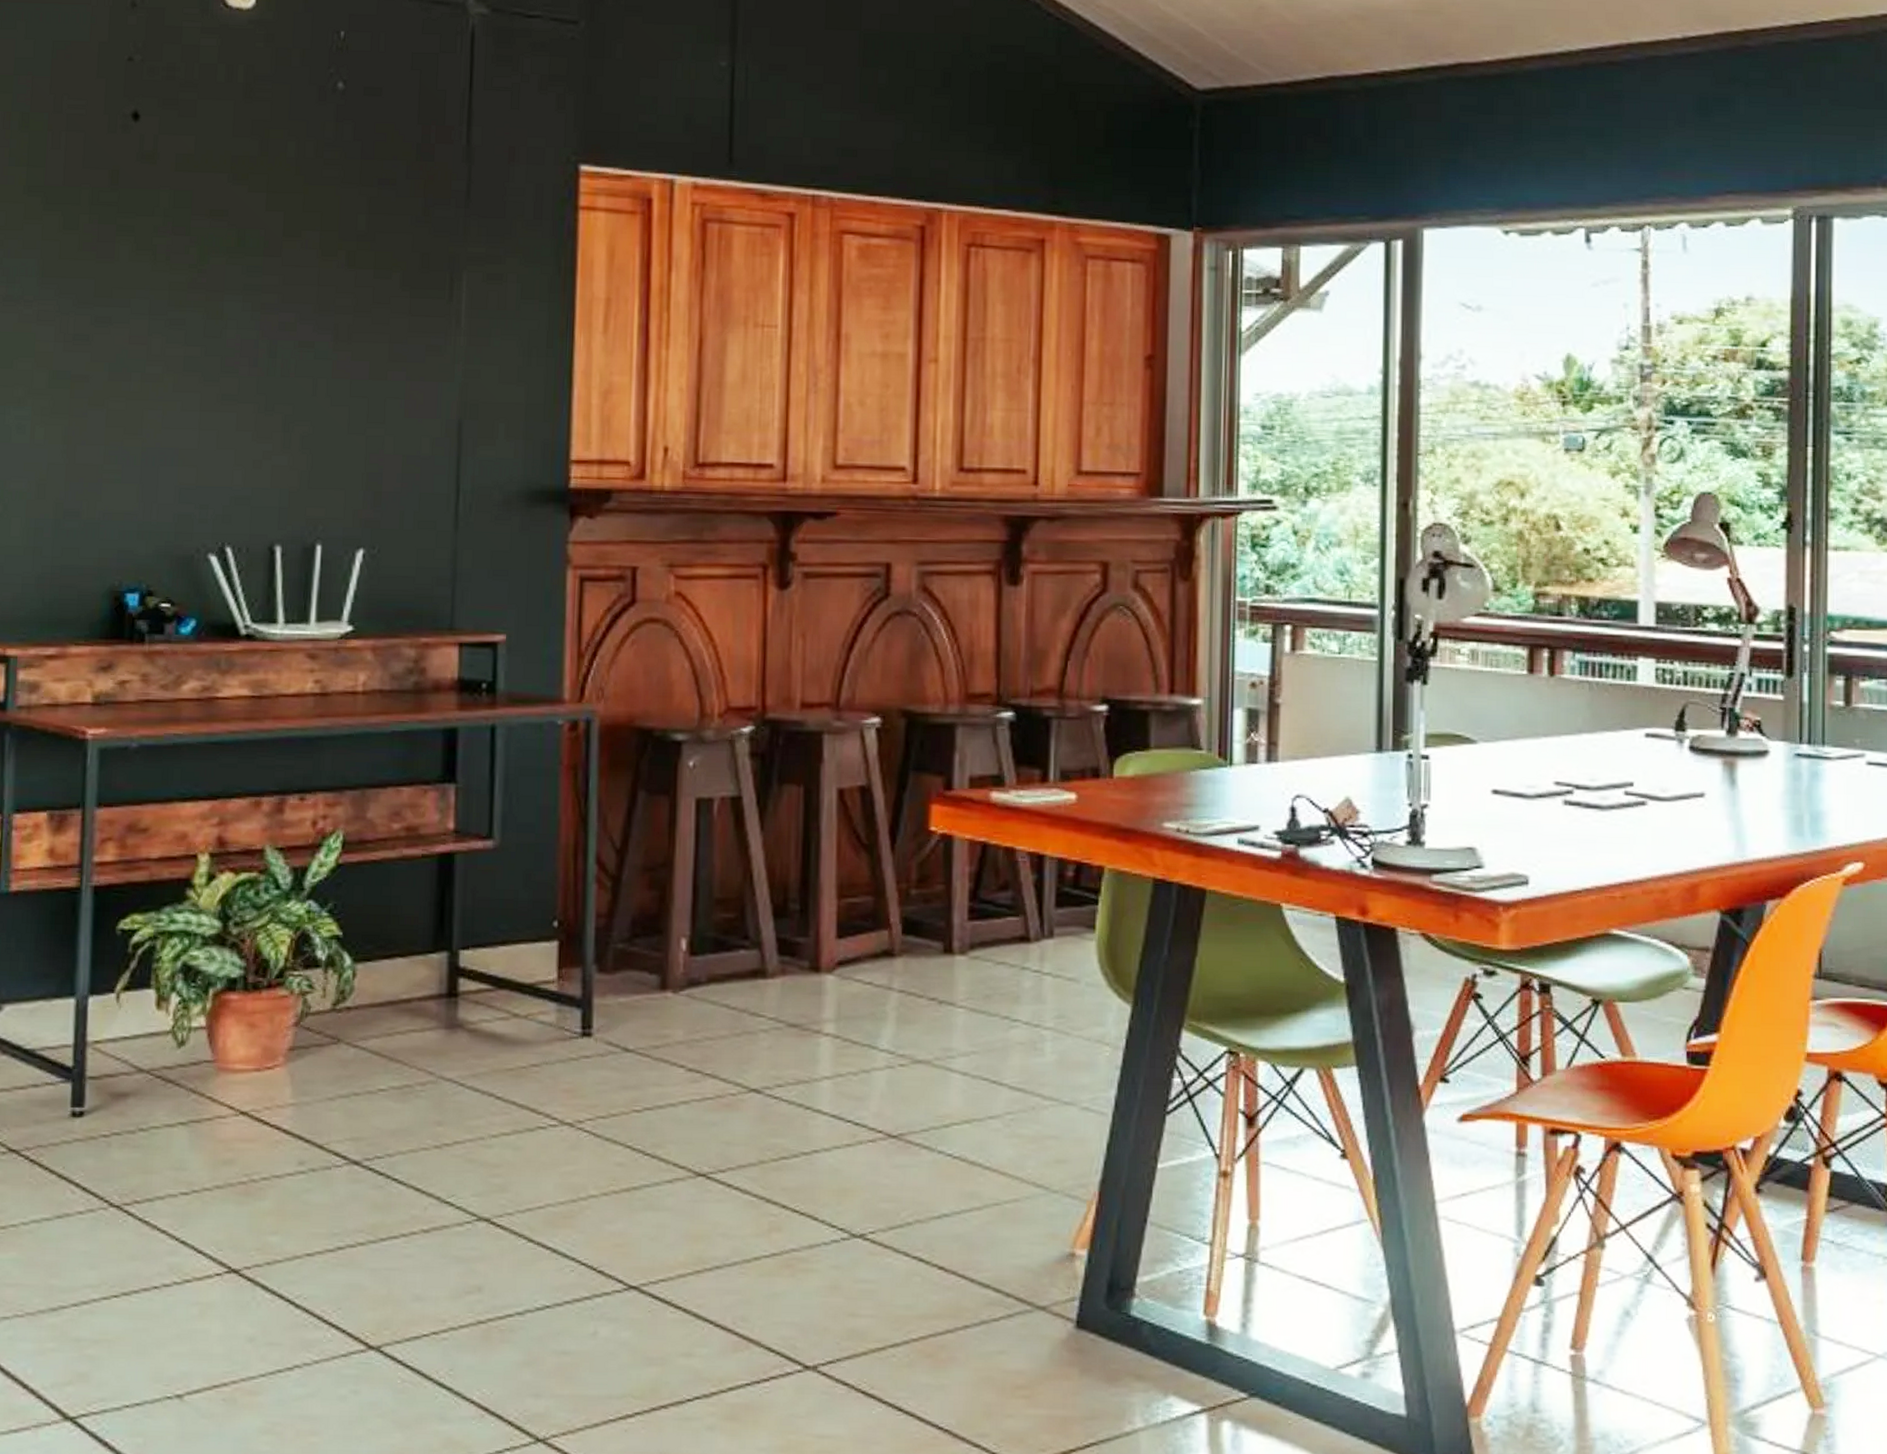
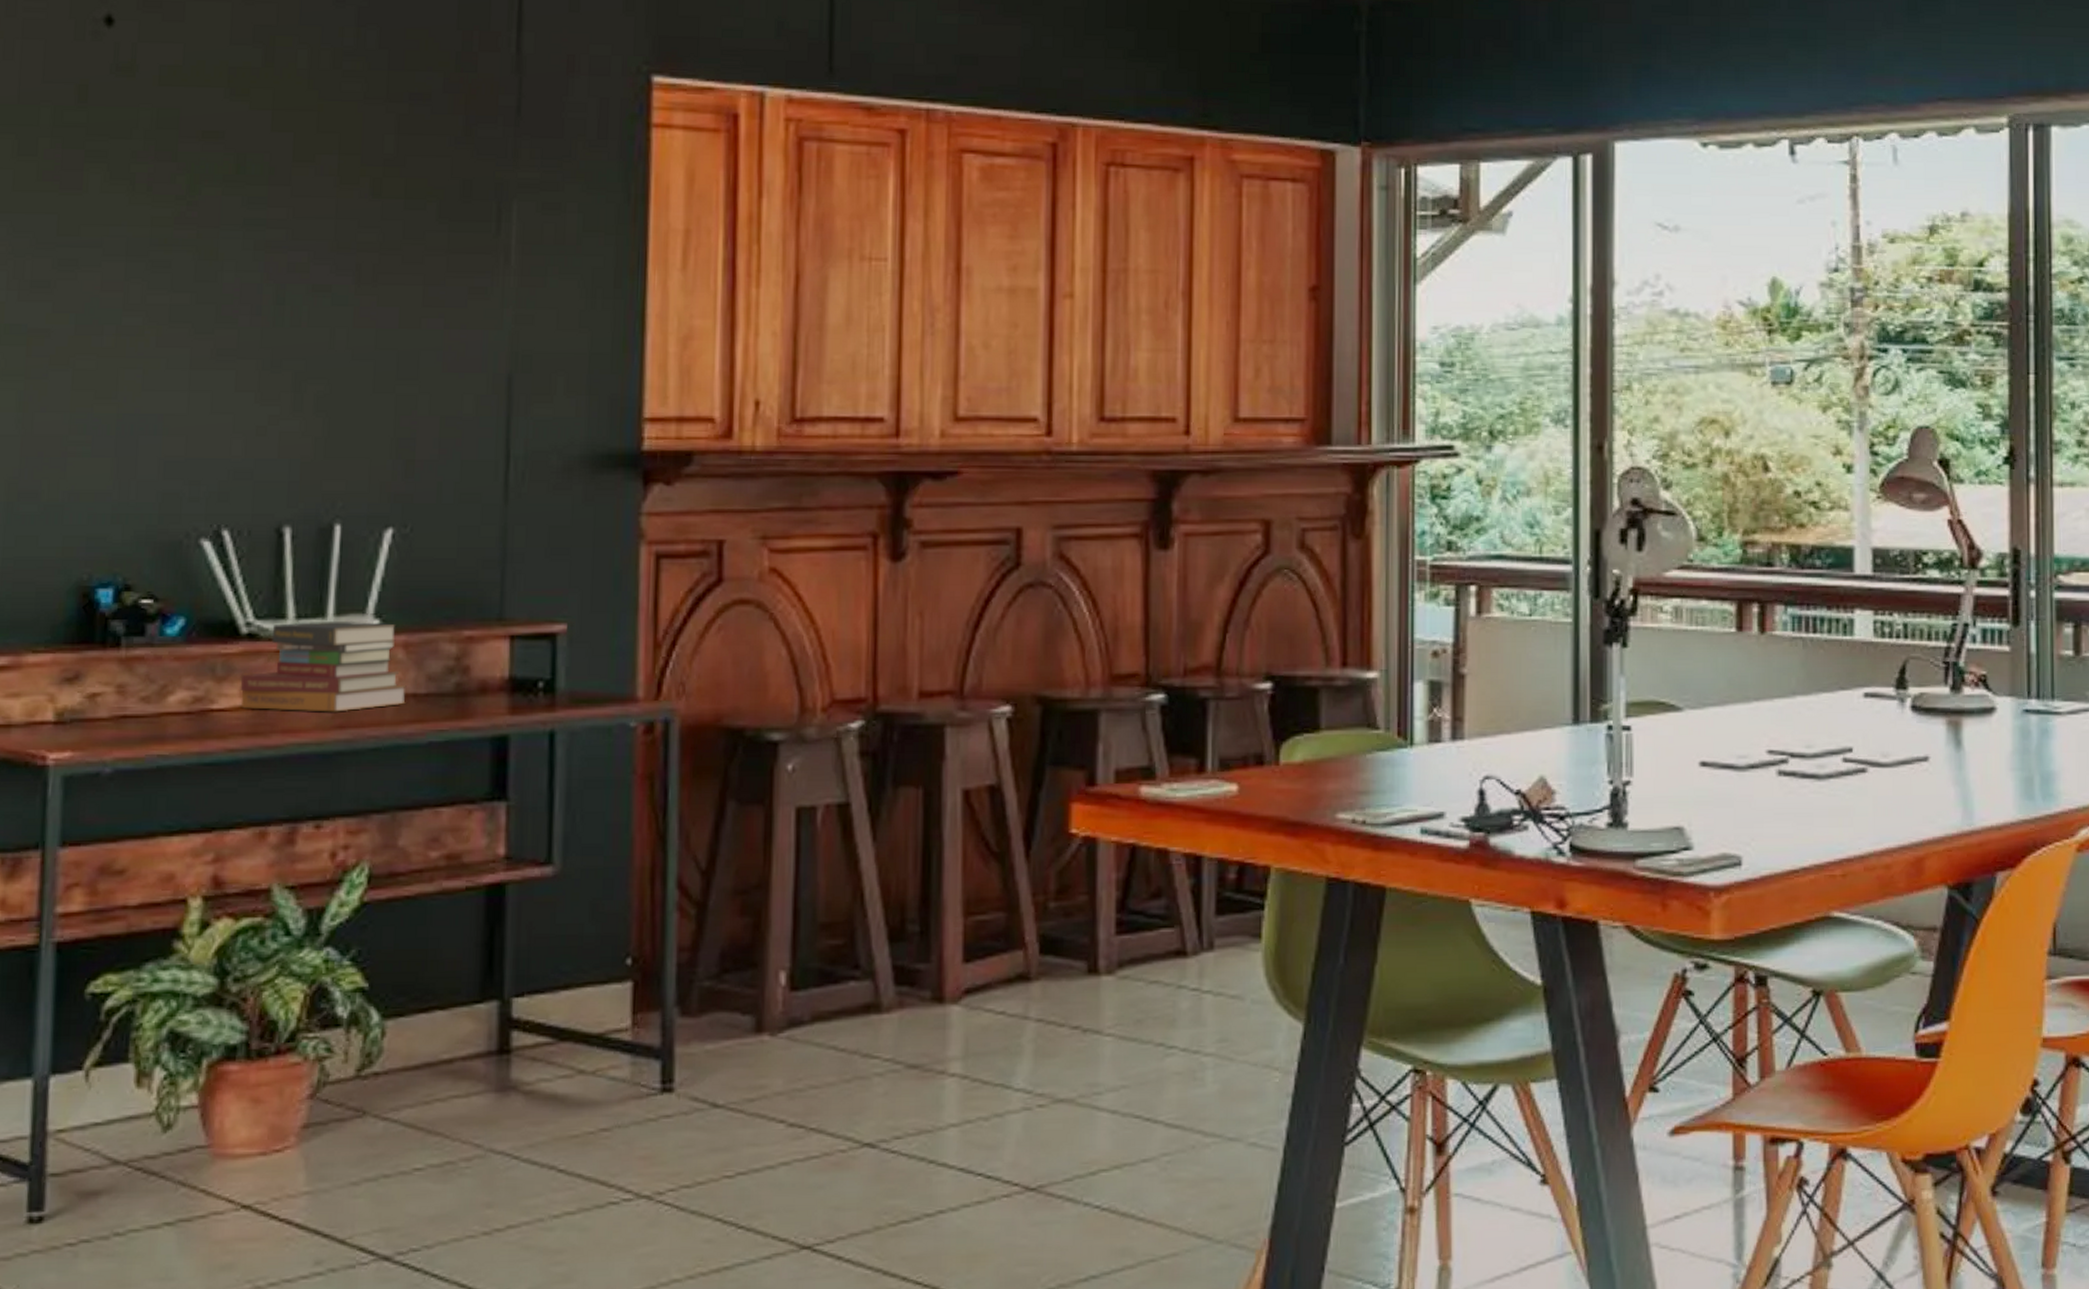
books: none [239,626,374,703] -> present [240,620,407,712]

